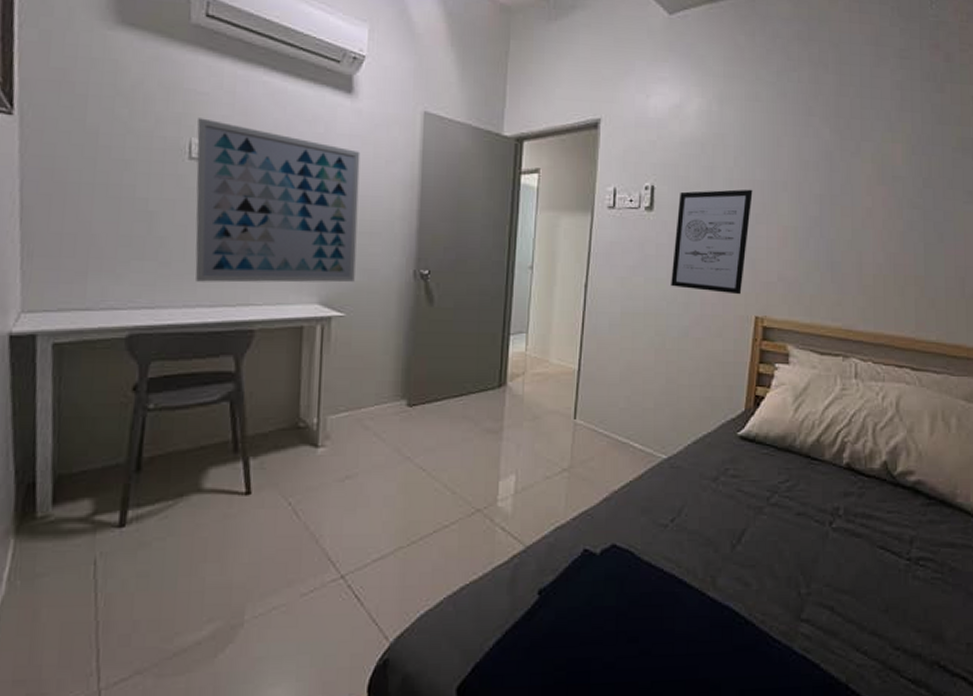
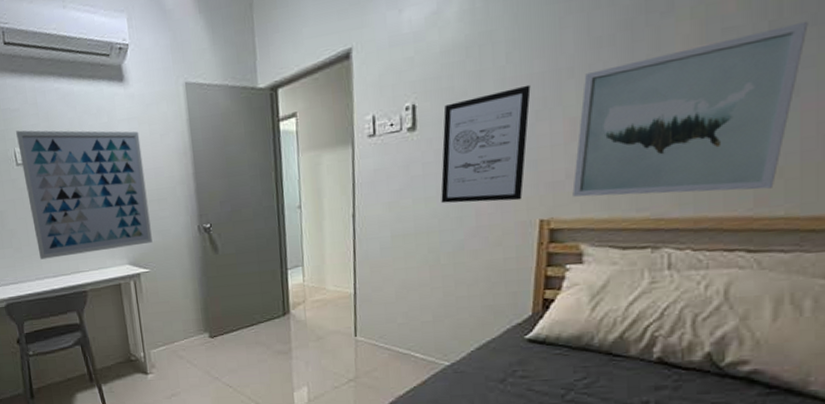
wall art: none [783,184,948,316] -> present [572,21,809,197]

